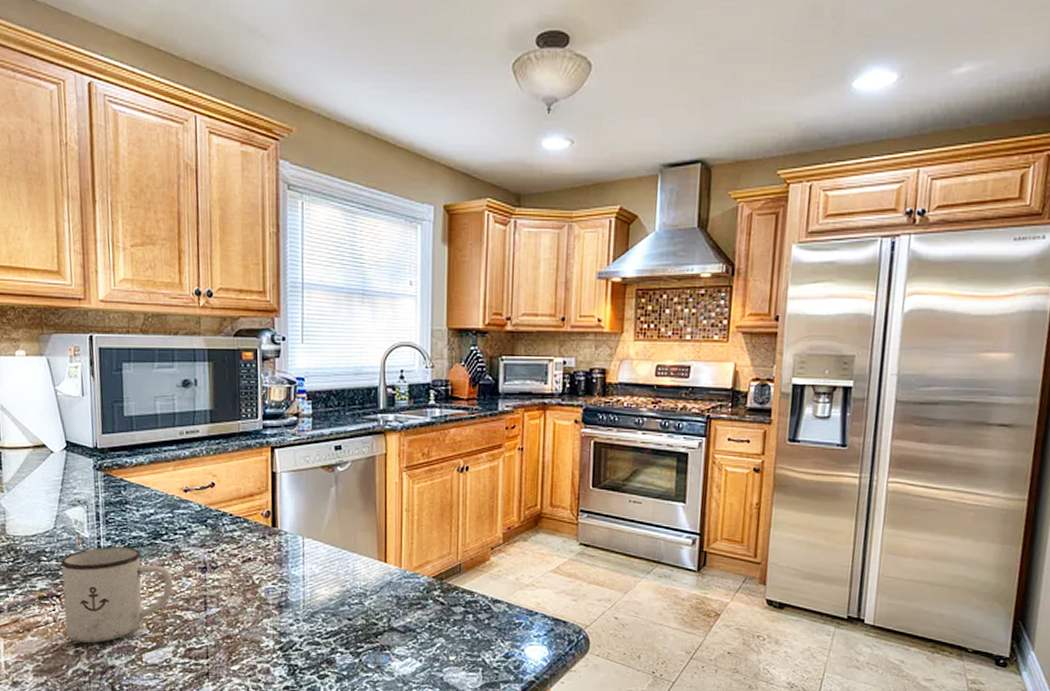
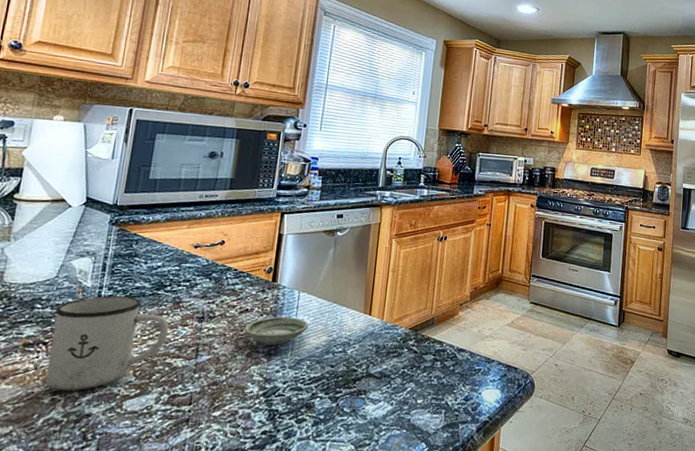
saucer: none [250,565,319,597] -> present [244,316,309,345]

